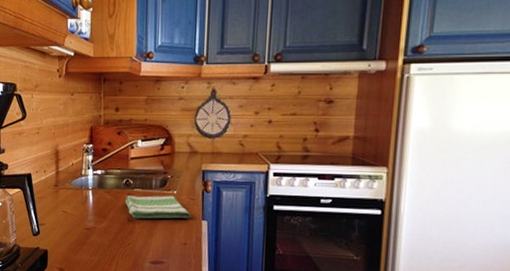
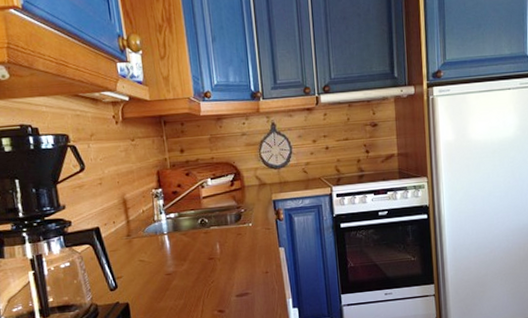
dish towel: present [126,195,192,219] -> none [203,228,269,256]

